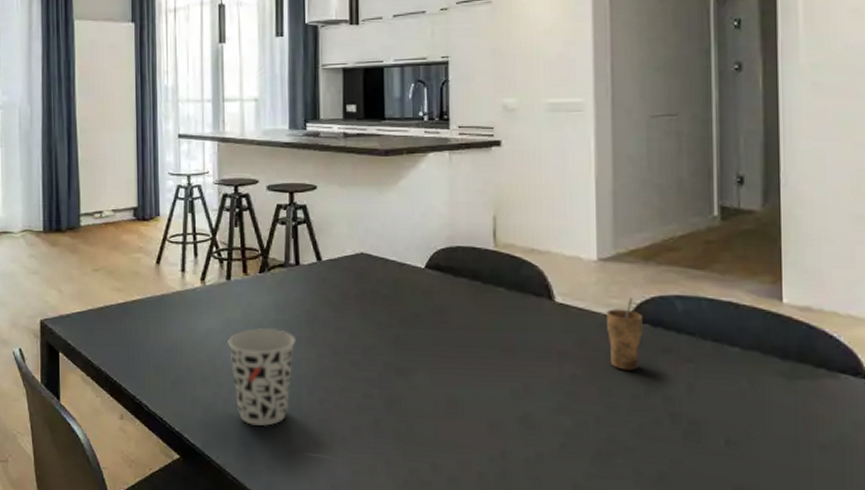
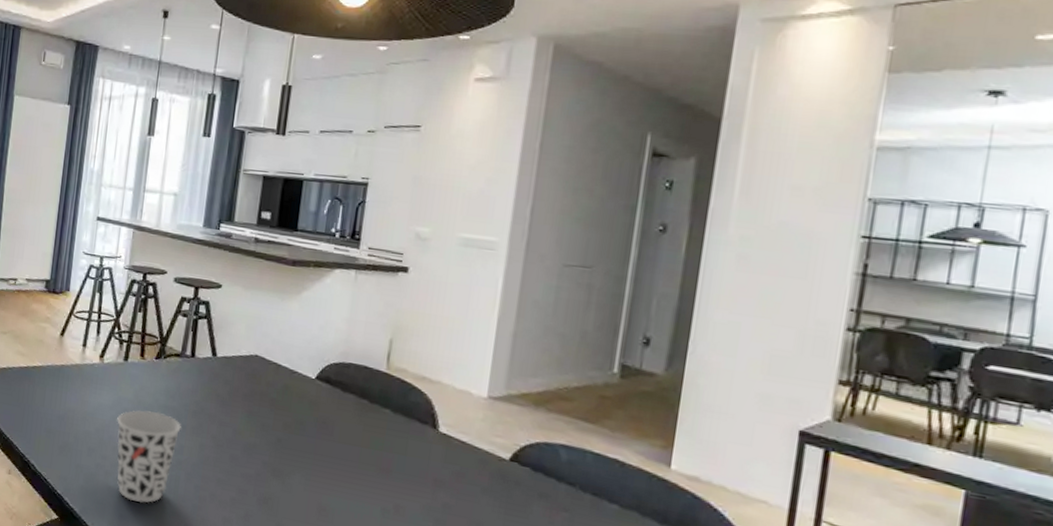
cup: present [607,298,644,370] -> none [485,439,526,510]

